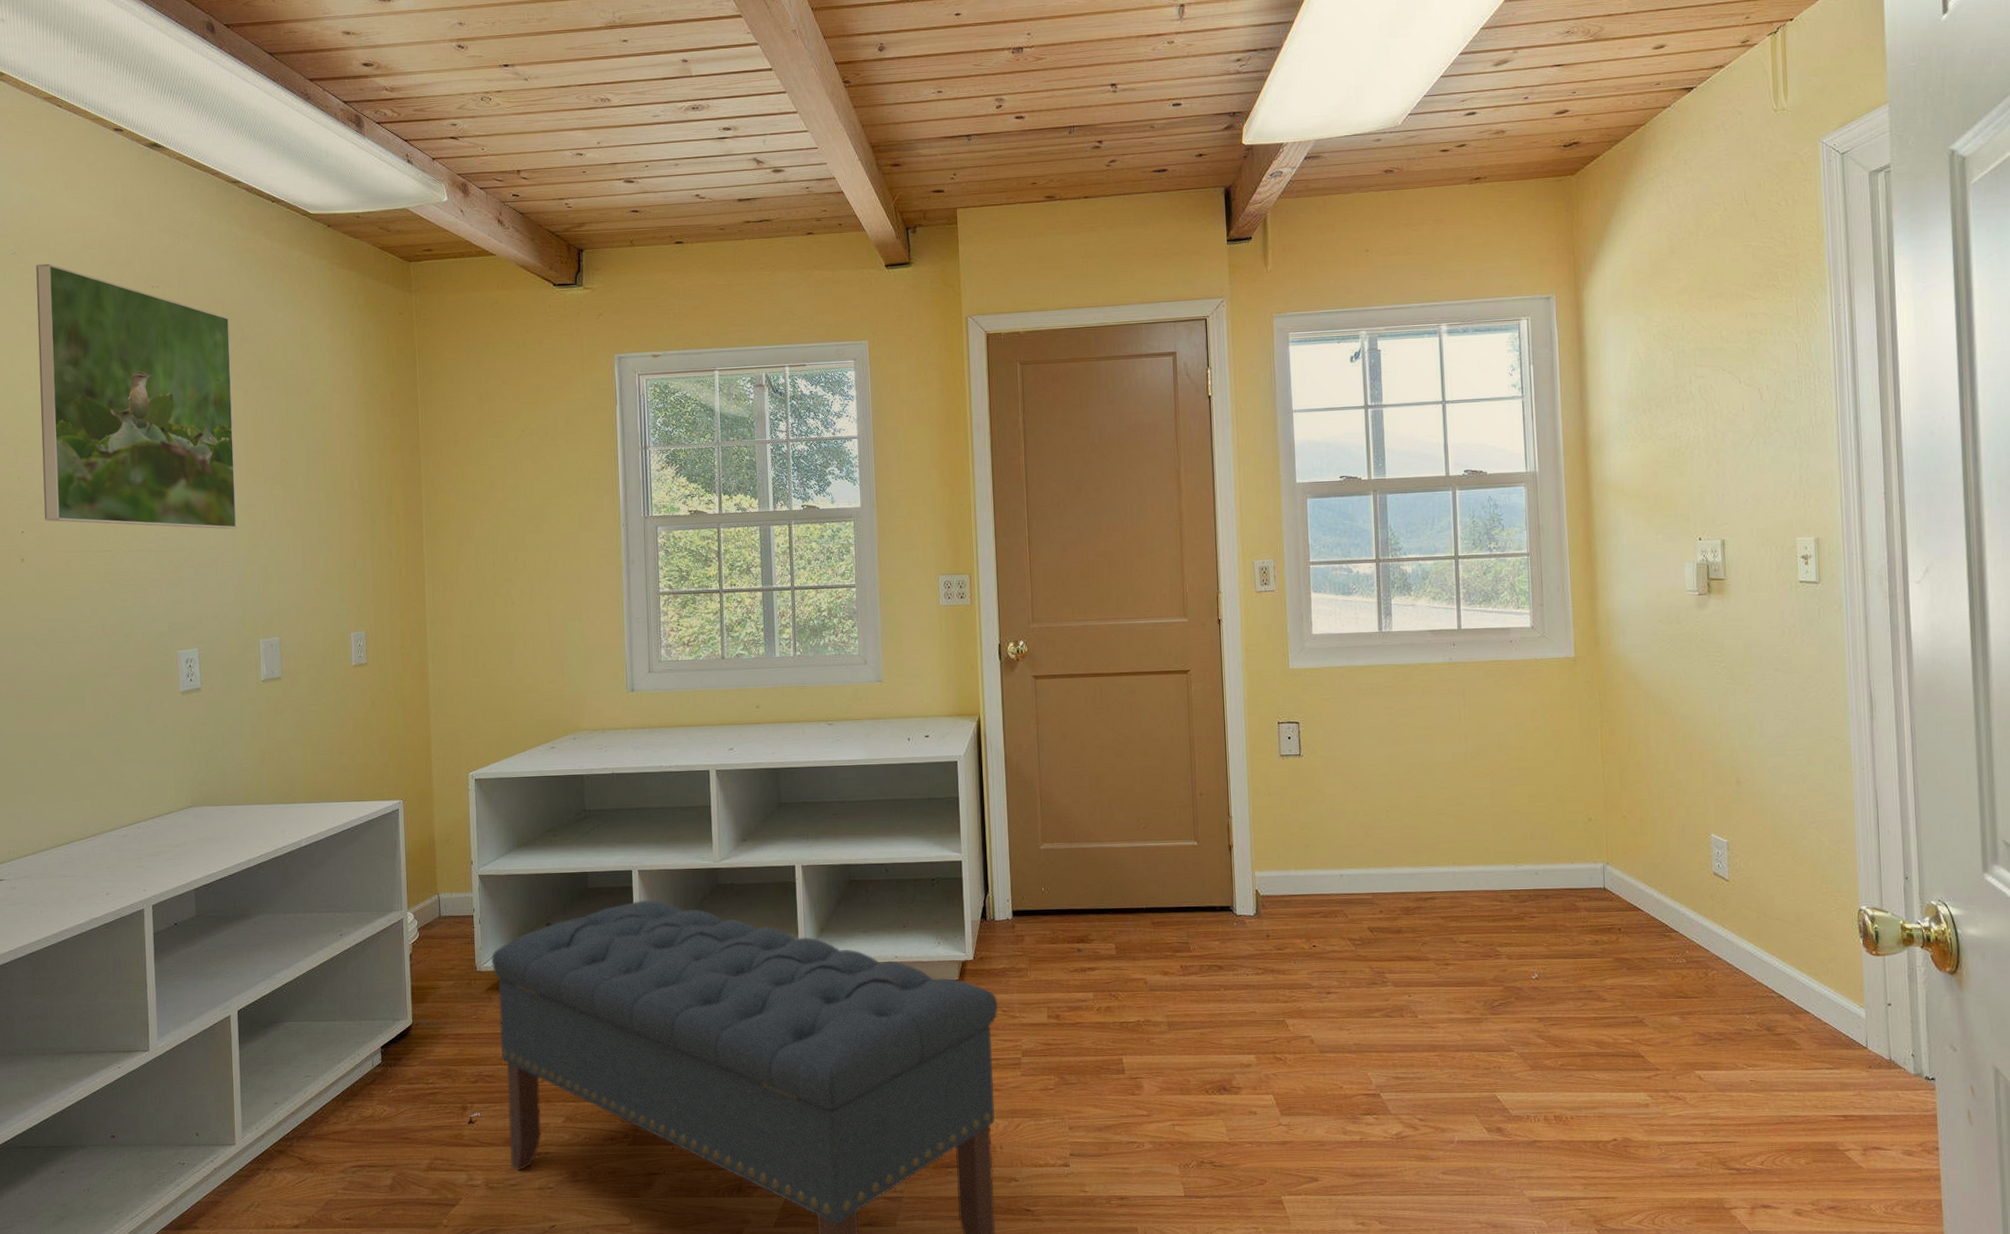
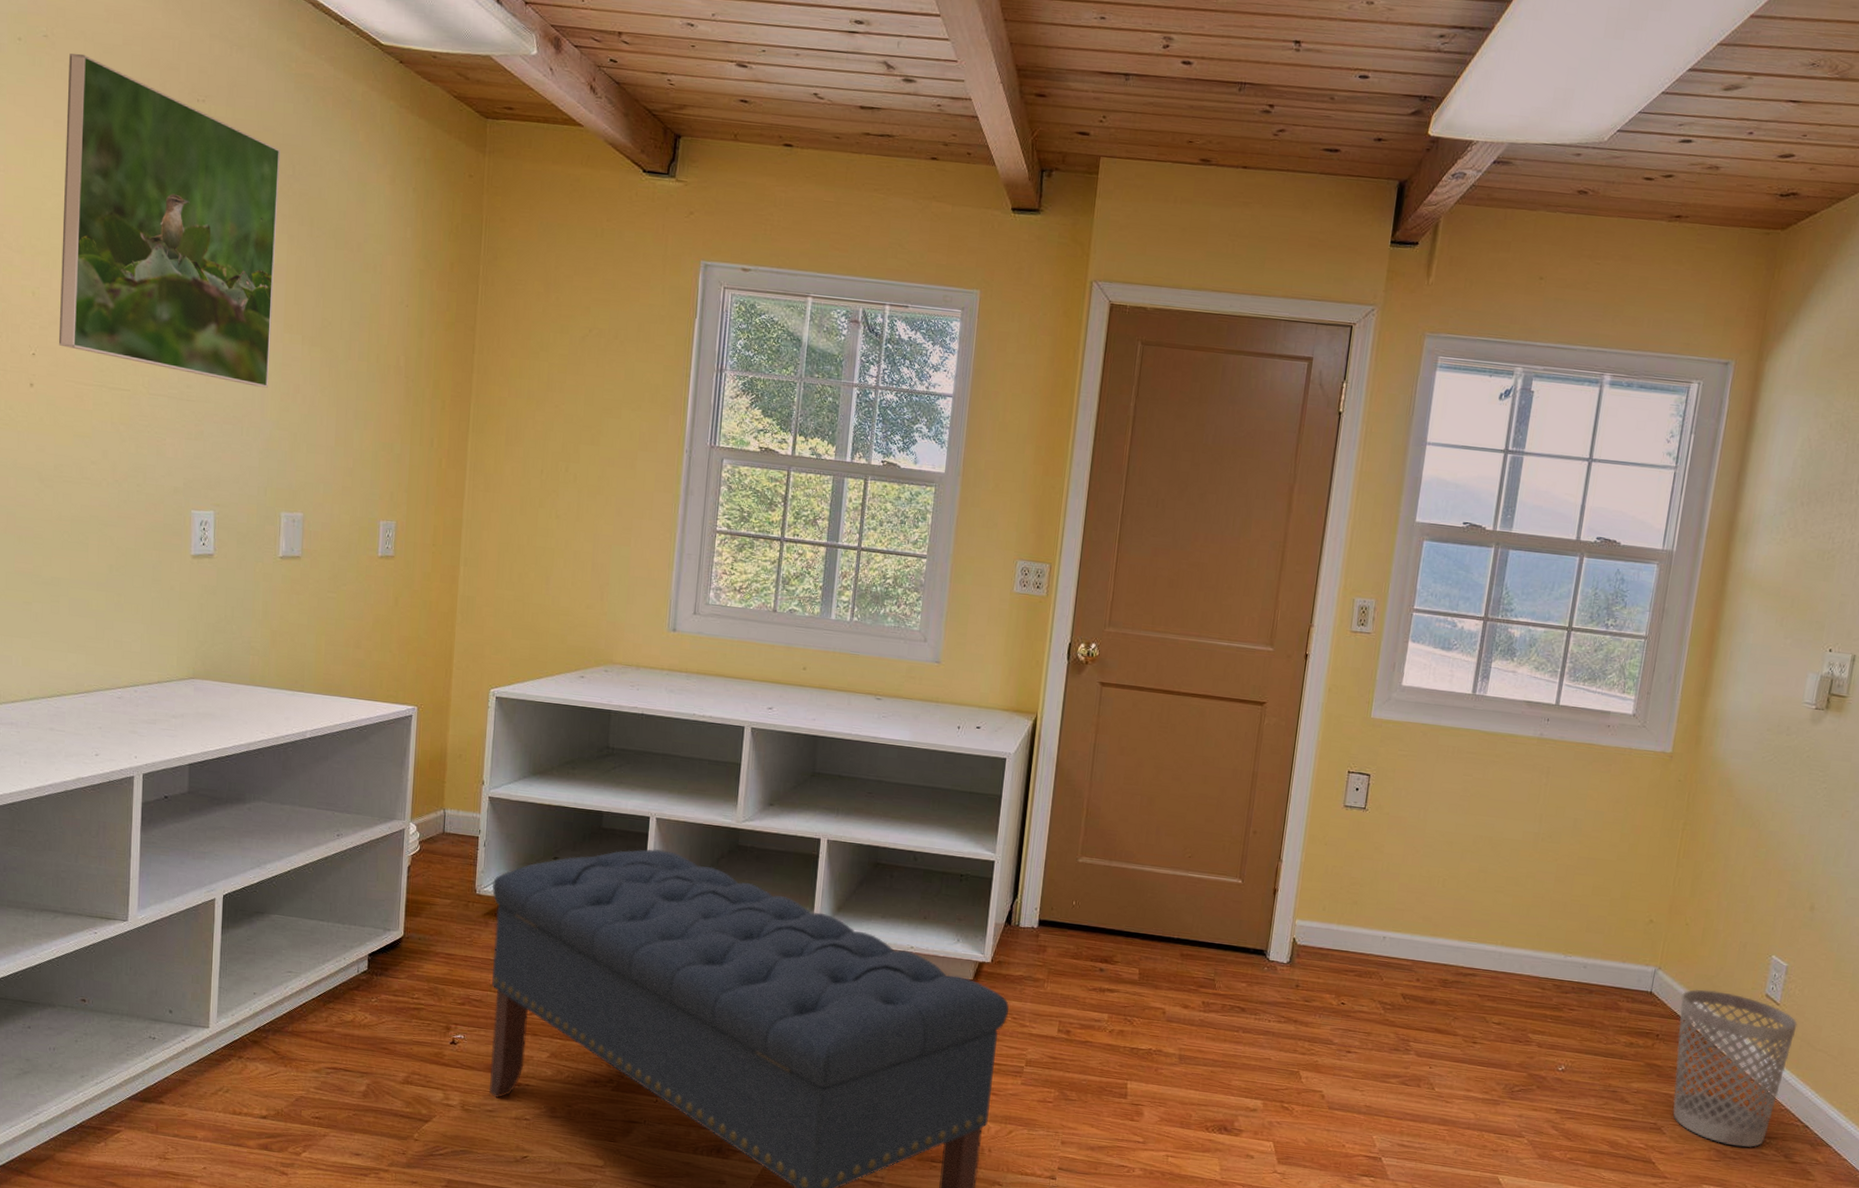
wastebasket: none [1634,877,1750,1027] -> present [1673,989,1798,1147]

